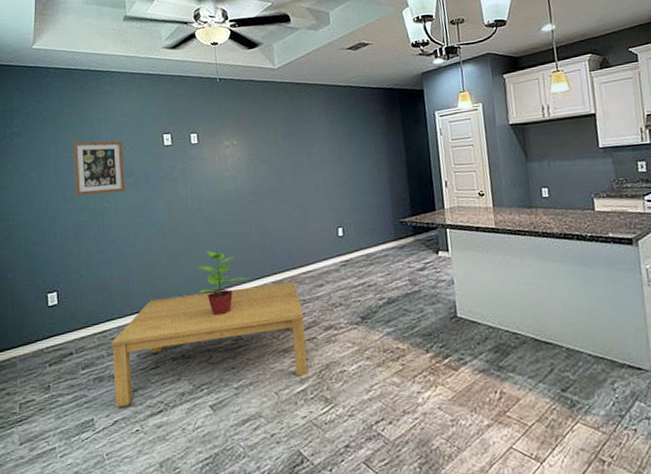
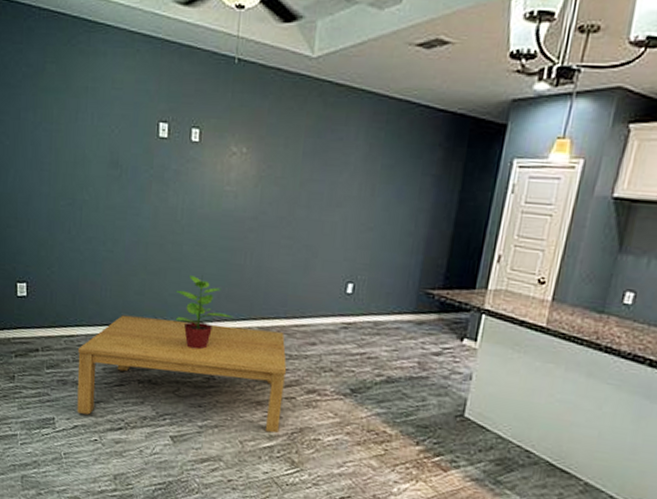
wall art: present [73,140,125,196] -> none [53,111,111,186]

